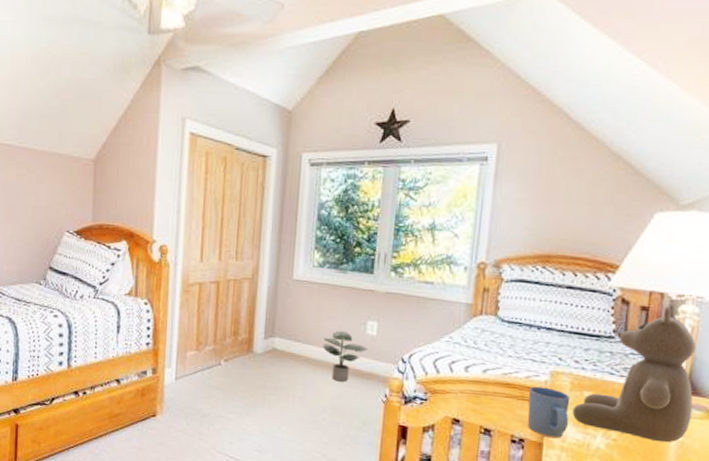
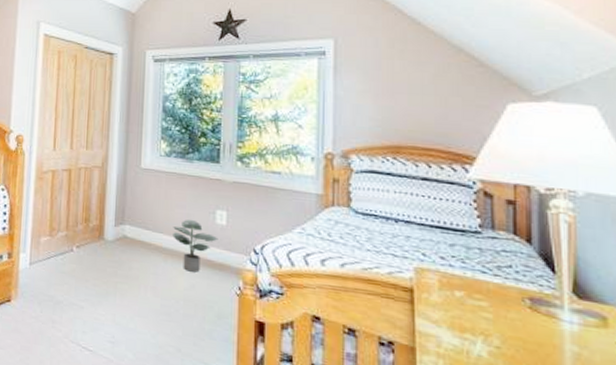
mug: present [527,386,571,439] -> none [393,283,441,343]
teddy bear: present [572,304,697,443] -> none [444,198,585,354]

